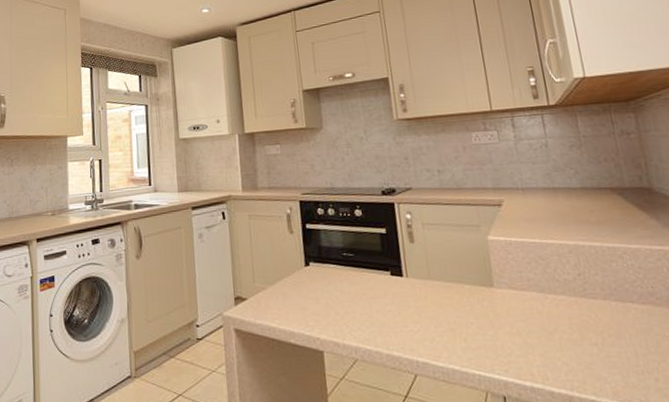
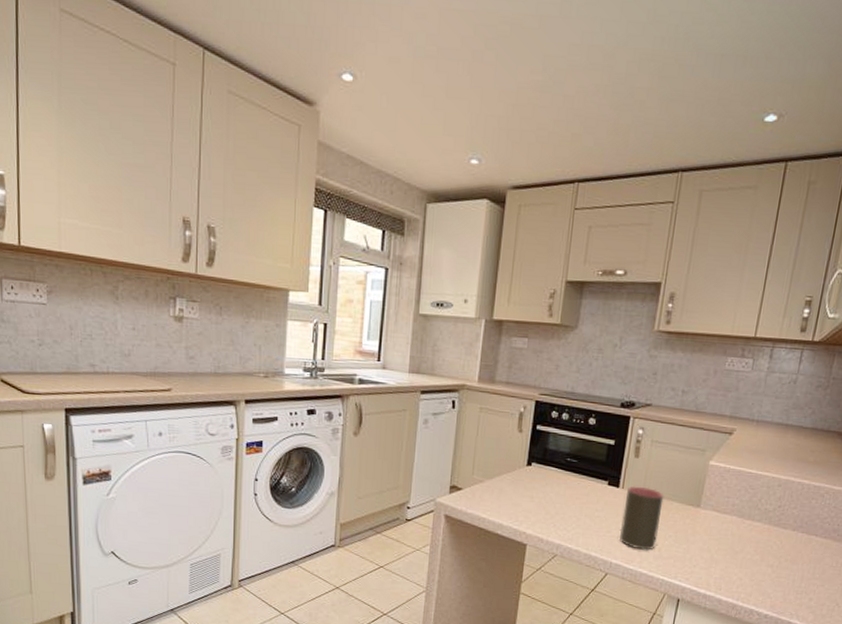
cup: none [412,272,460,343] -> present [620,486,664,550]

